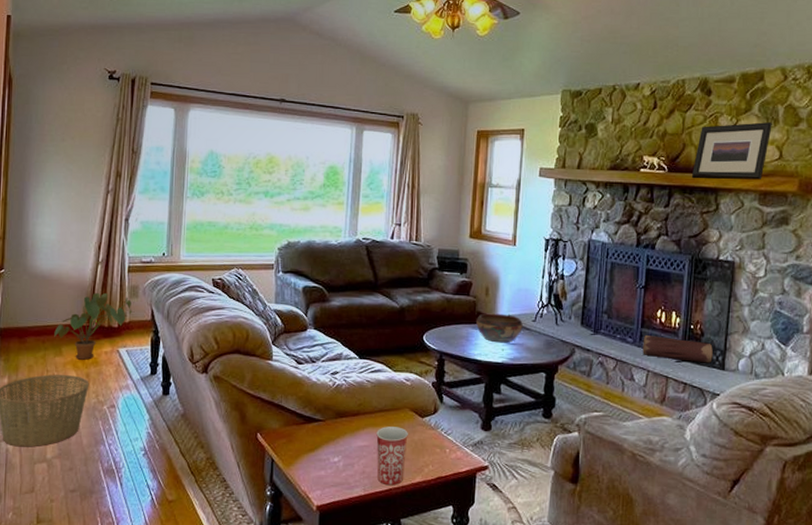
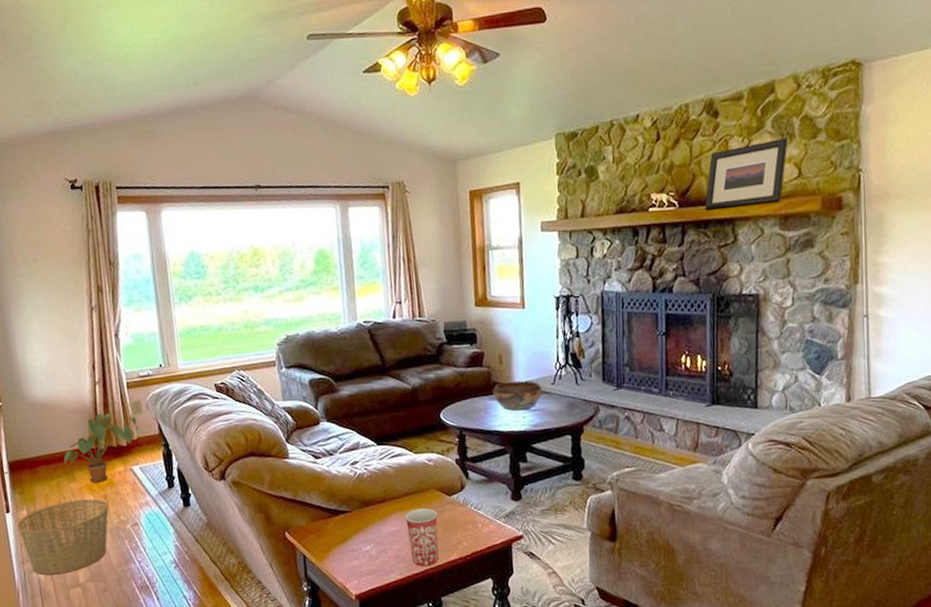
decorative log: present [642,335,713,364] -> none [669,382,744,405]

